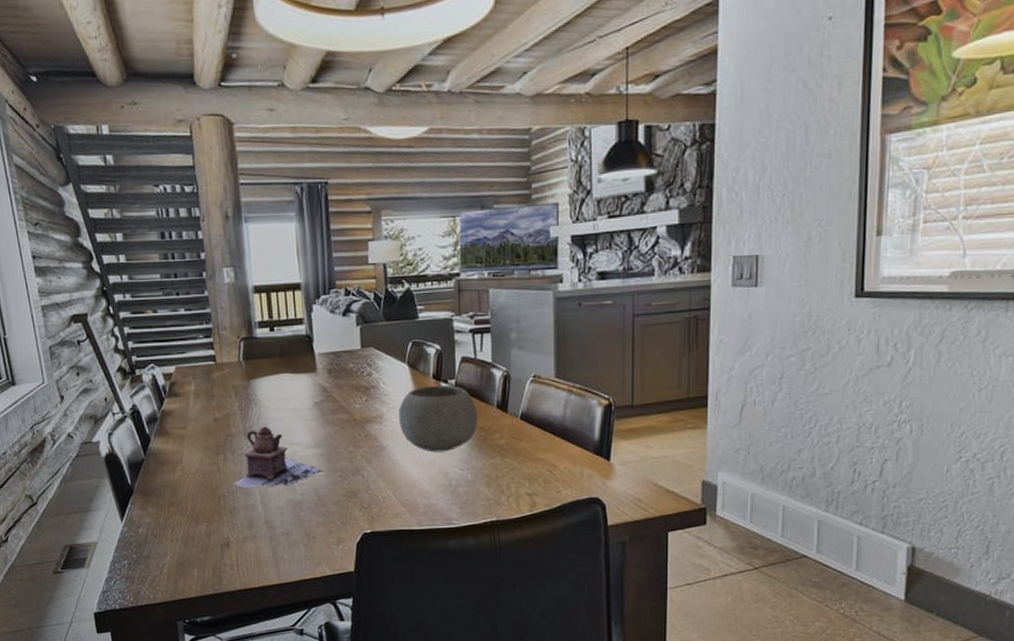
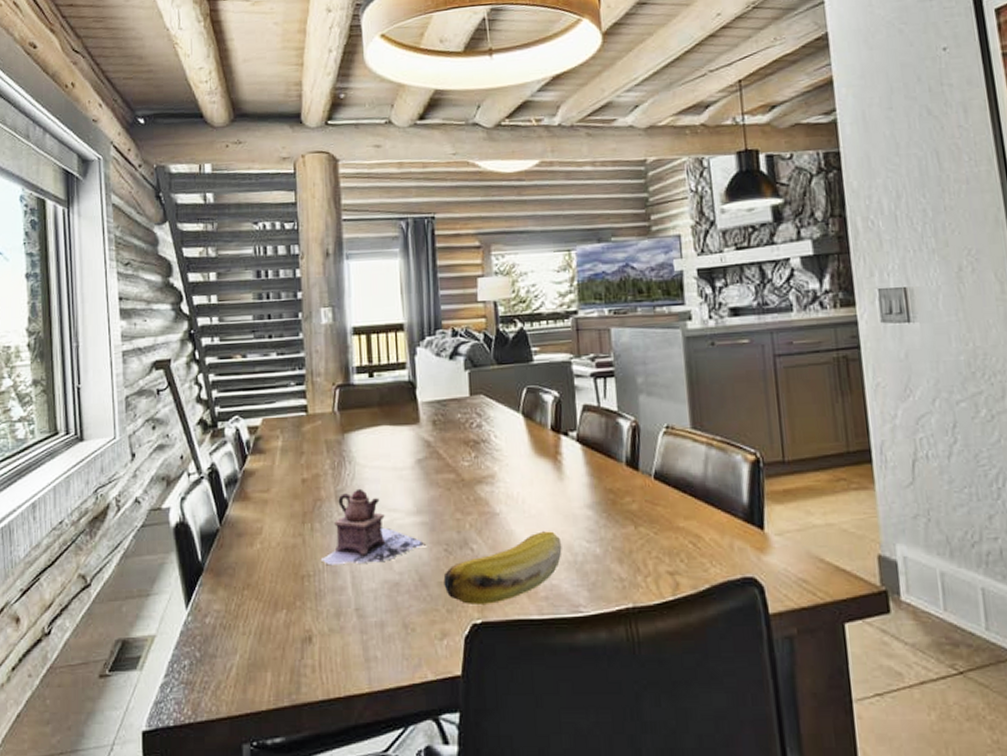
banana: none [339,461,439,518] -> present [443,531,562,604]
bowl: present [398,384,478,452] -> none [512,437,605,520]

